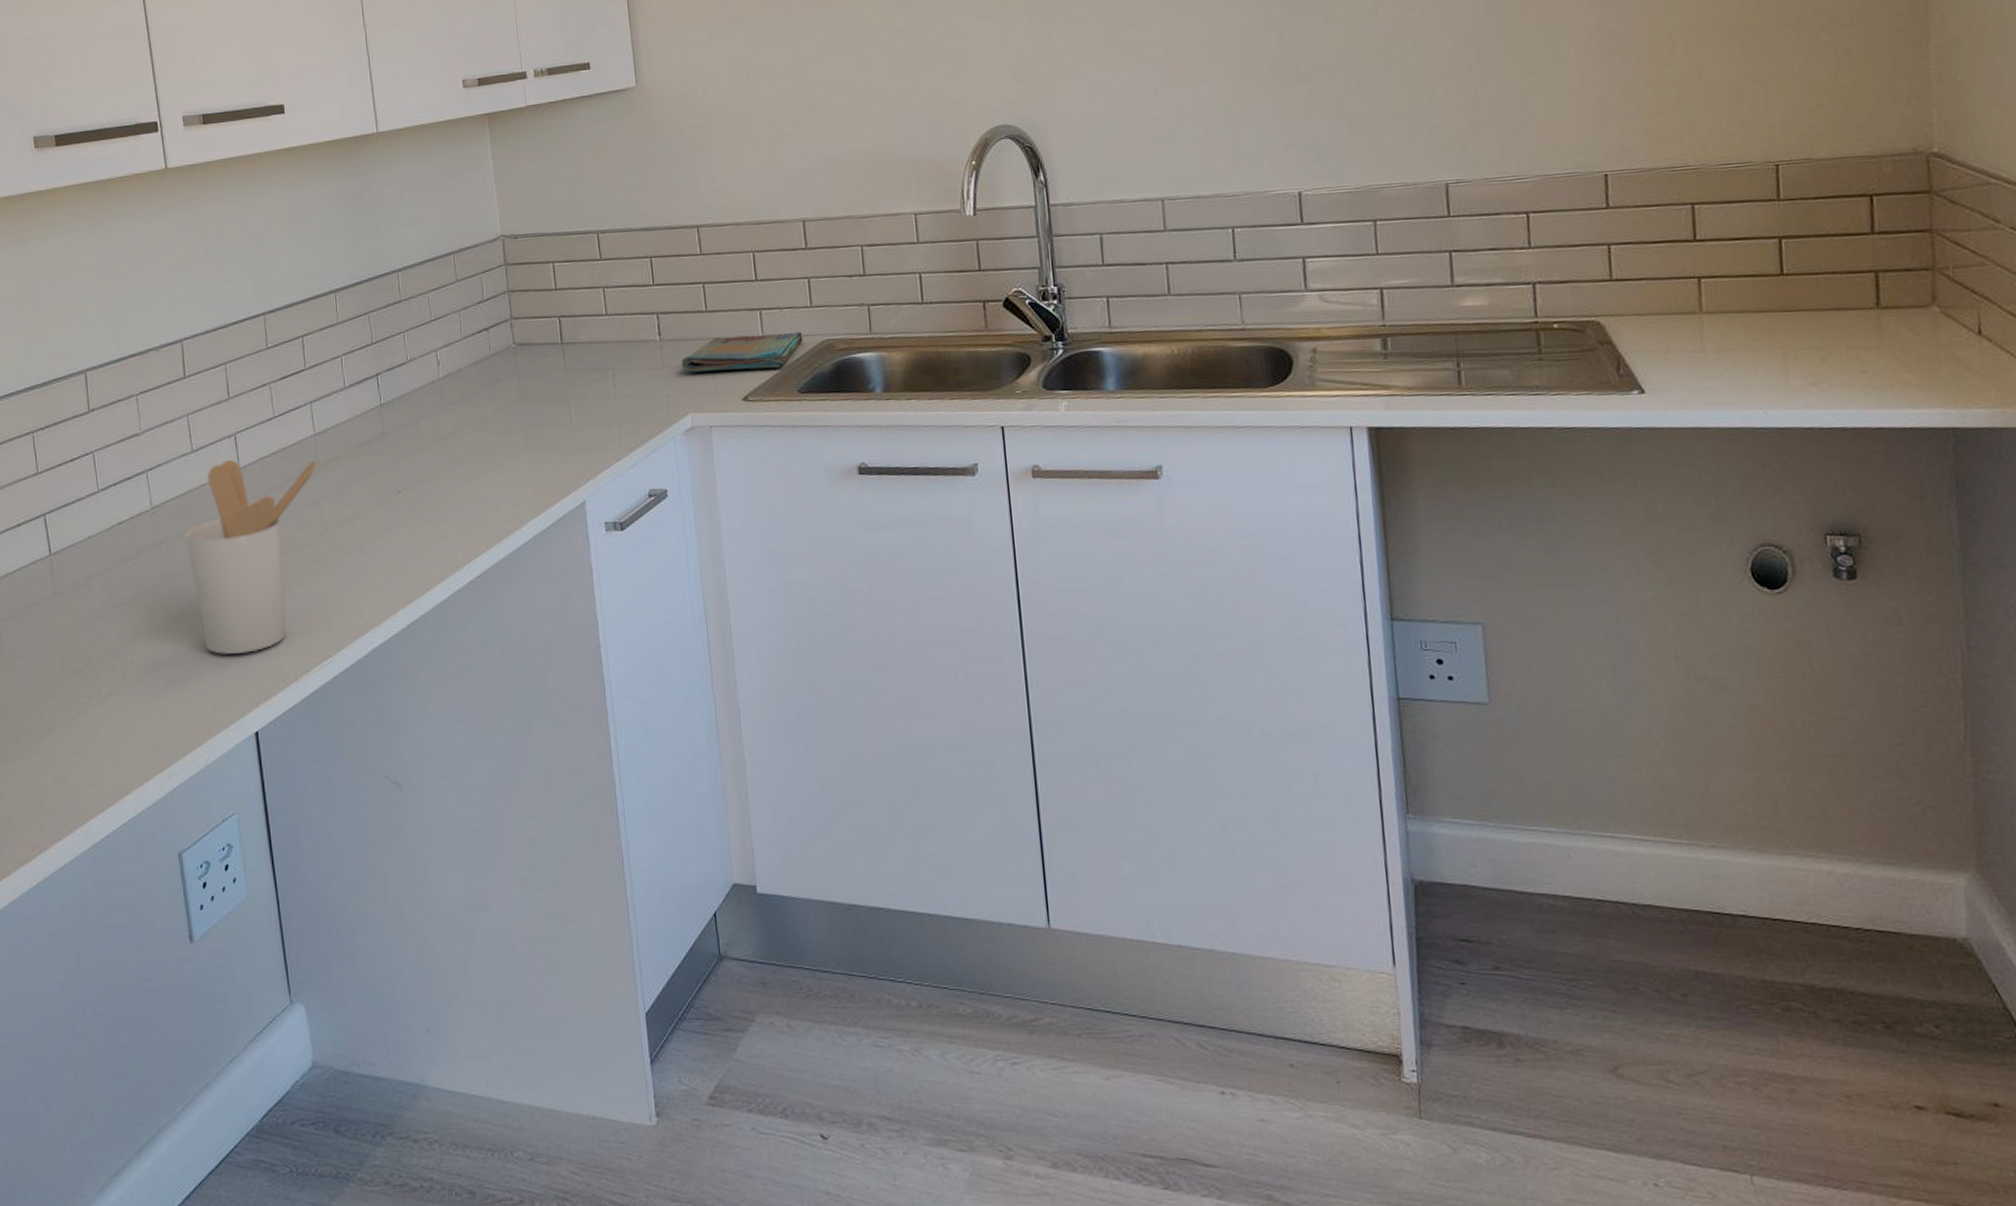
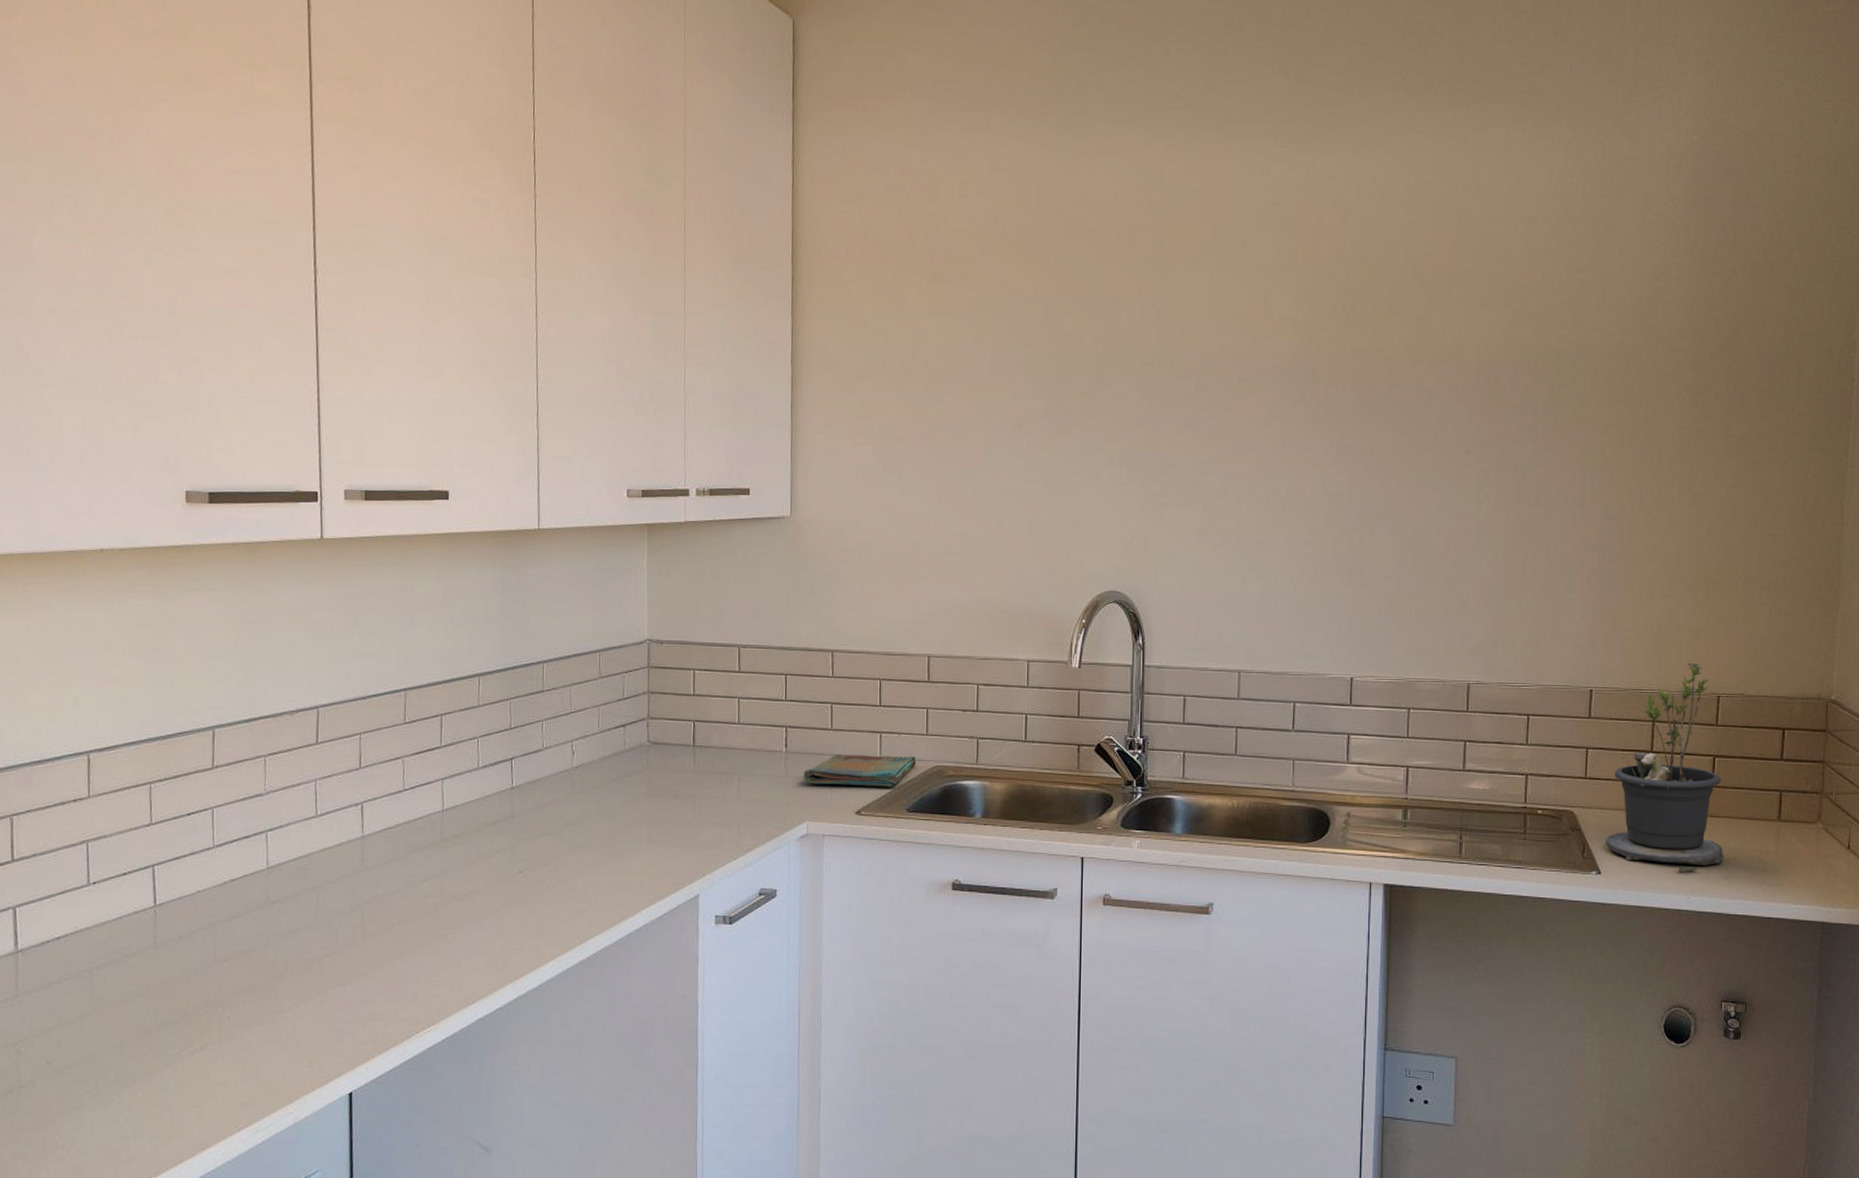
utensil holder: present [185,459,317,655] -> none [299,826,442,1017]
potted plant: none [1626,127,1808,383] -> present [1603,662,1724,873]

